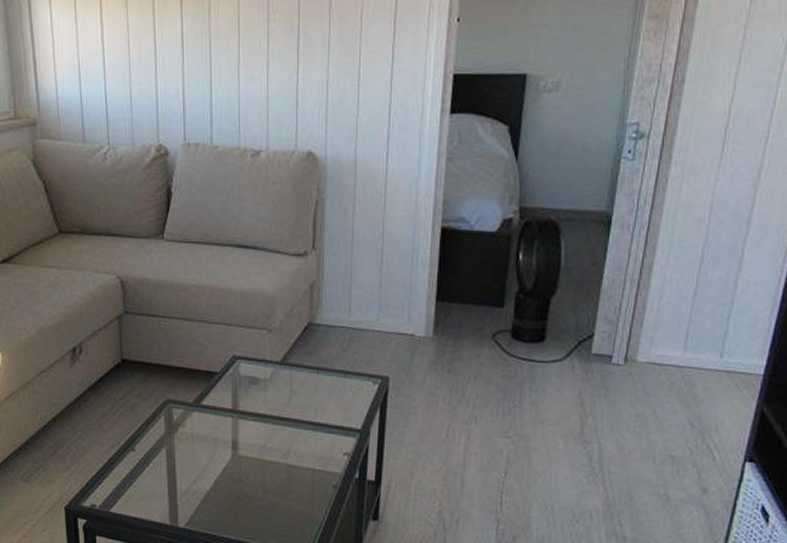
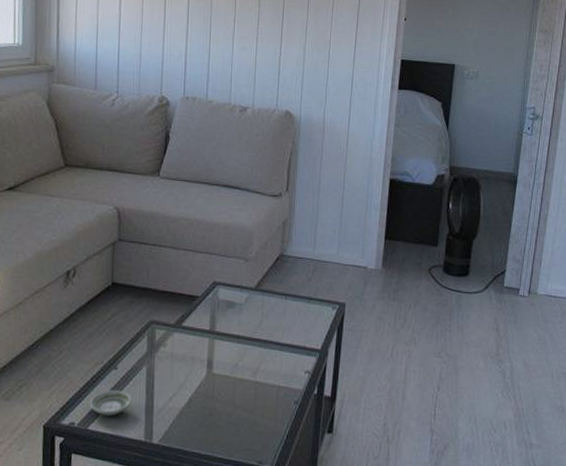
saucer: none [109,472,153,499] -> present [89,390,132,416]

